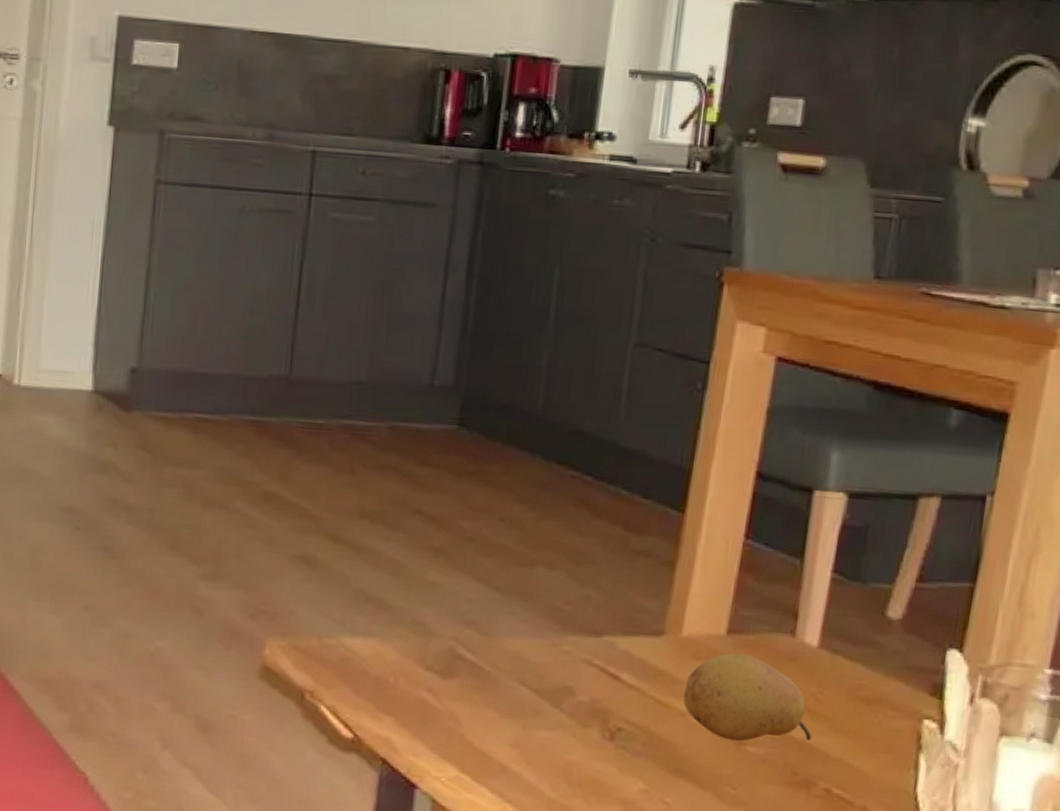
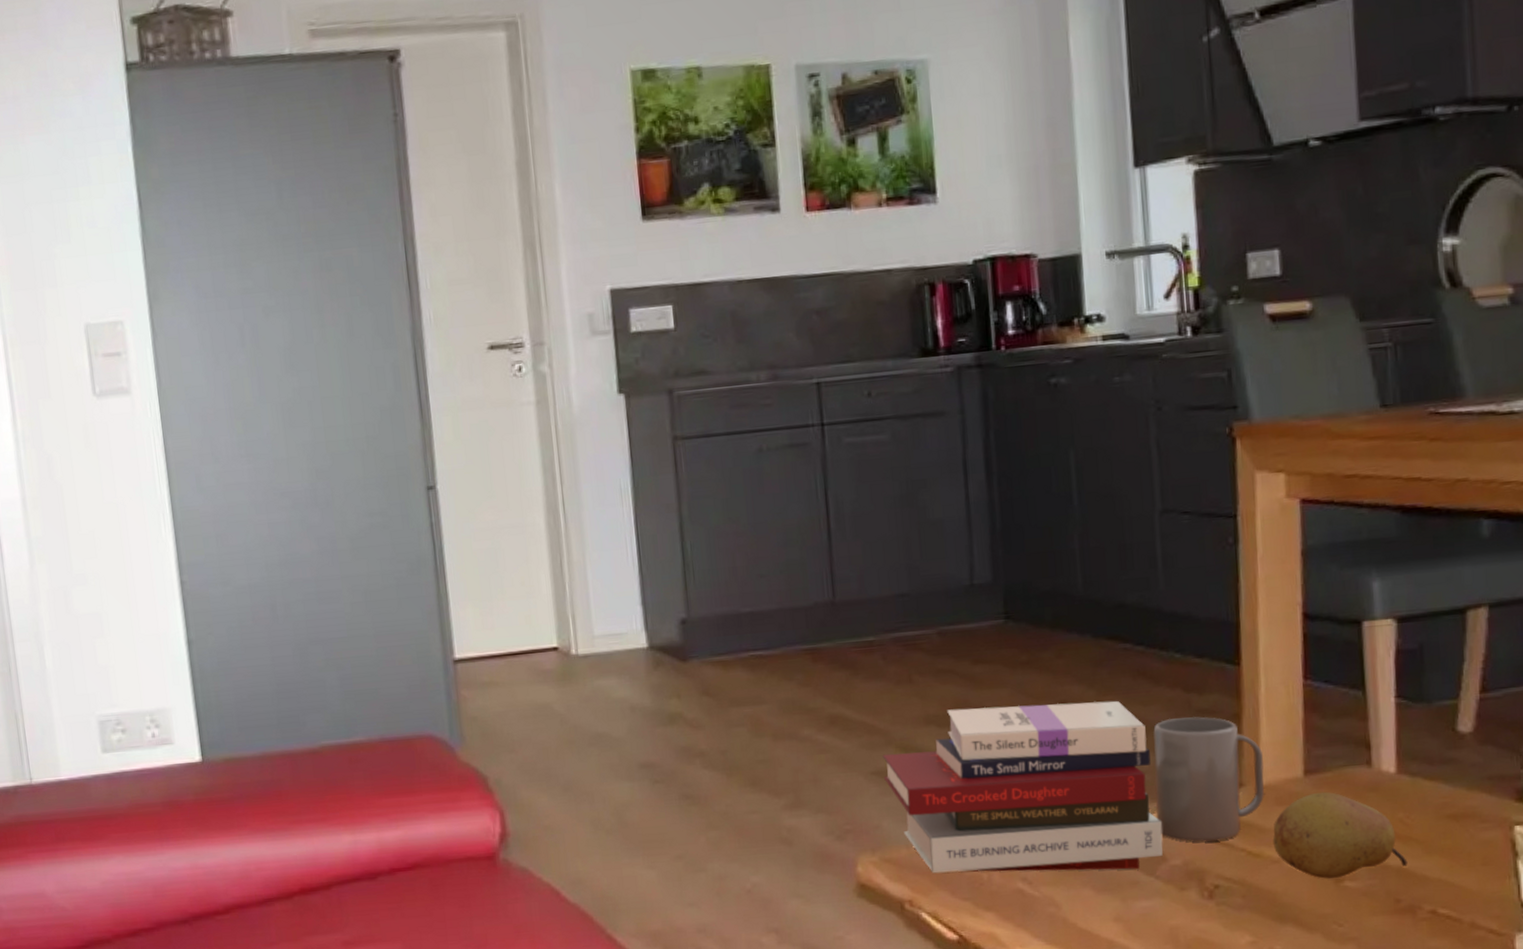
books: none [307,506,579,698] -> present [882,700,1163,874]
mug: none [572,554,690,684] -> present [1152,716,1264,843]

